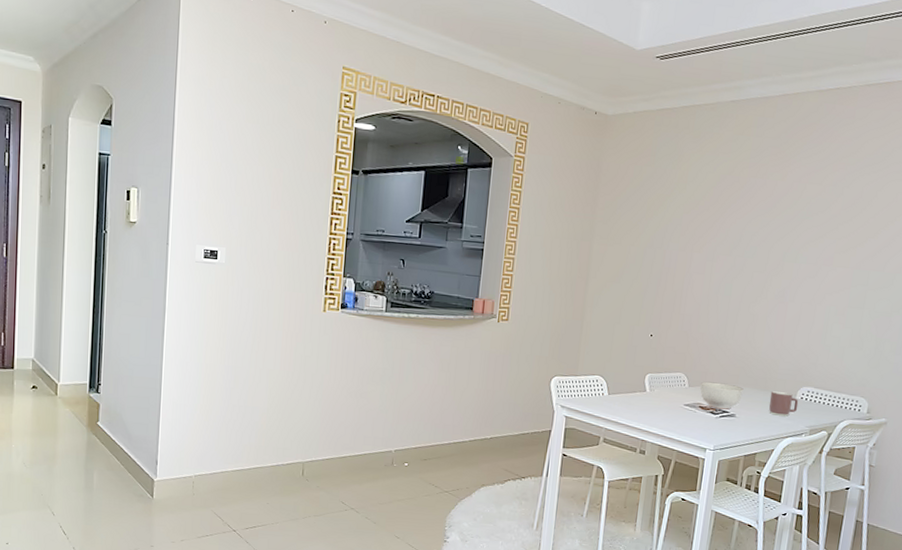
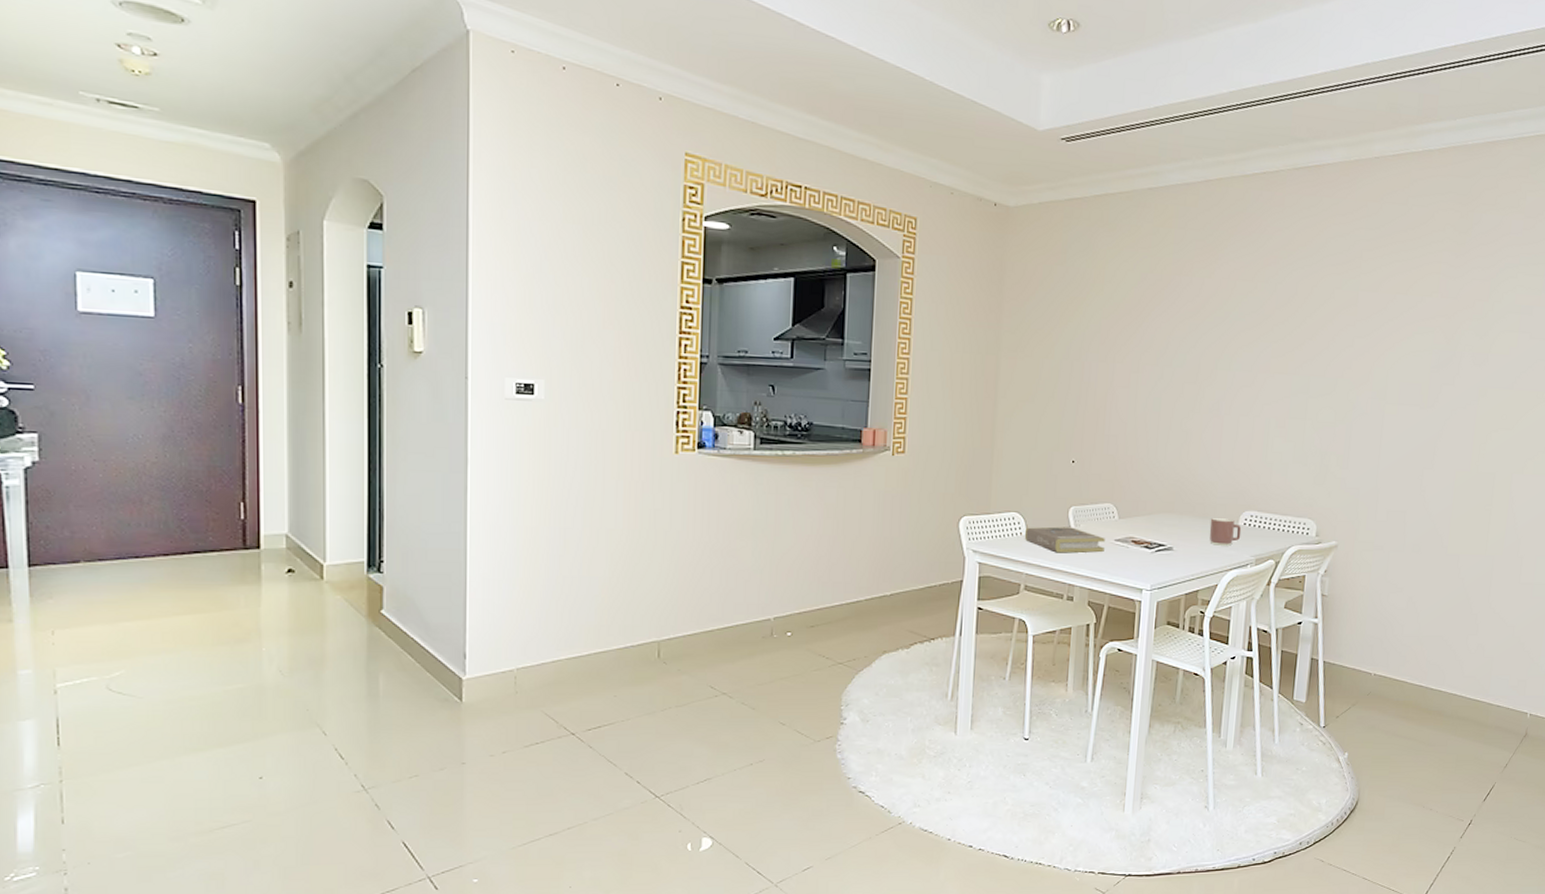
book: none [605,389,676,414] -> present [1024,526,1105,553]
bowl: present [699,381,744,410] -> none [1131,511,1180,542]

